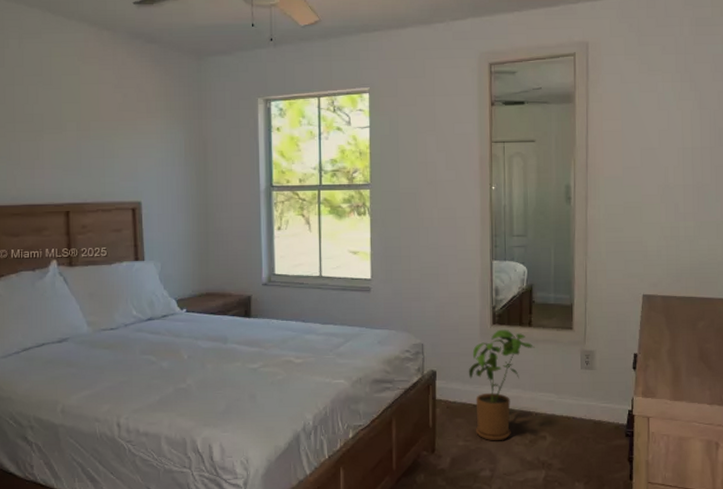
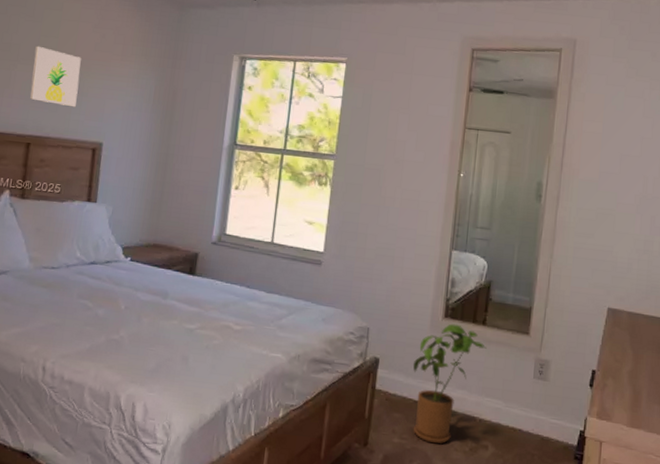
wall art: none [58,113,109,170] -> present [30,45,81,108]

